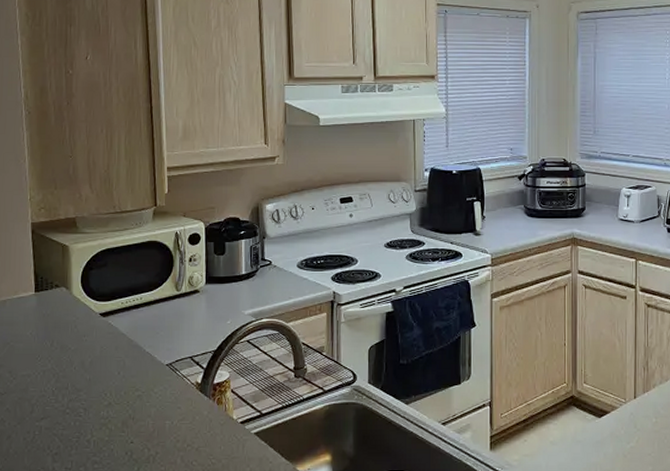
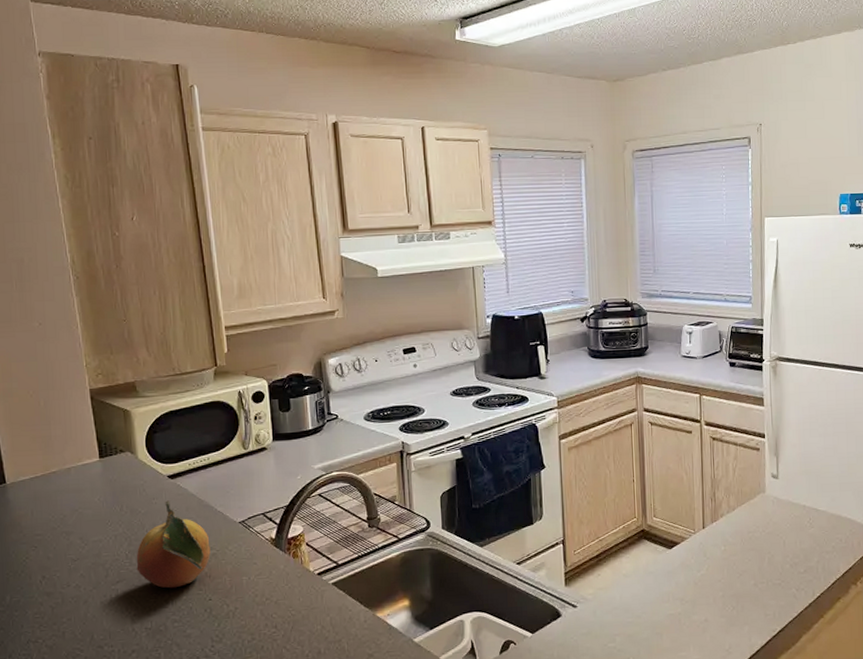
fruit: none [62,338,136,428] -> present [136,500,211,589]

